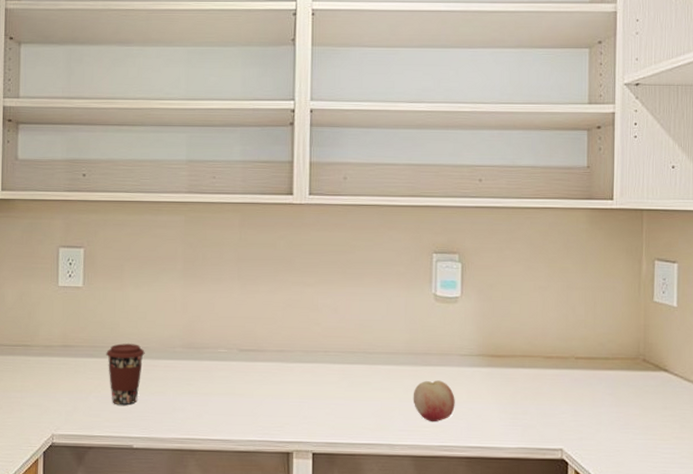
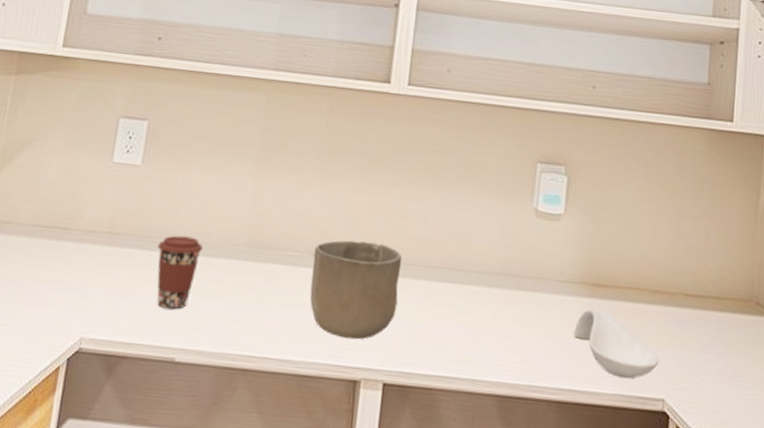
bowl: none [241,335,319,419] -> present [310,240,402,340]
fruit: present [413,380,455,422] -> none [502,308,550,357]
spoon rest: none [477,377,555,434] -> present [573,309,658,379]

